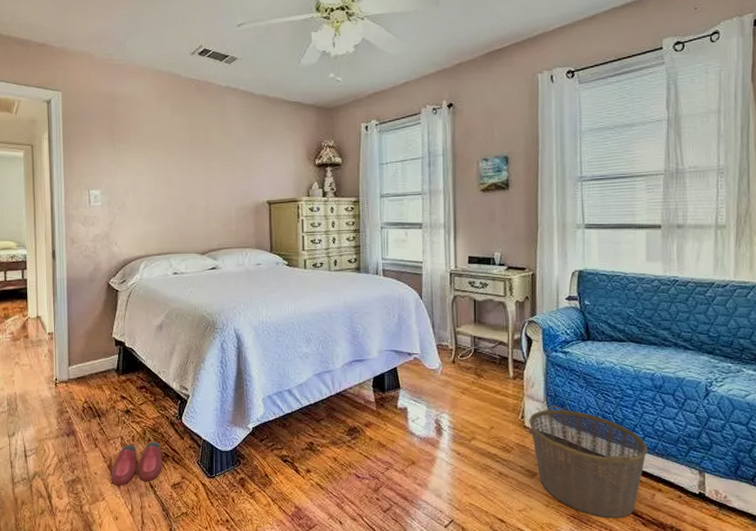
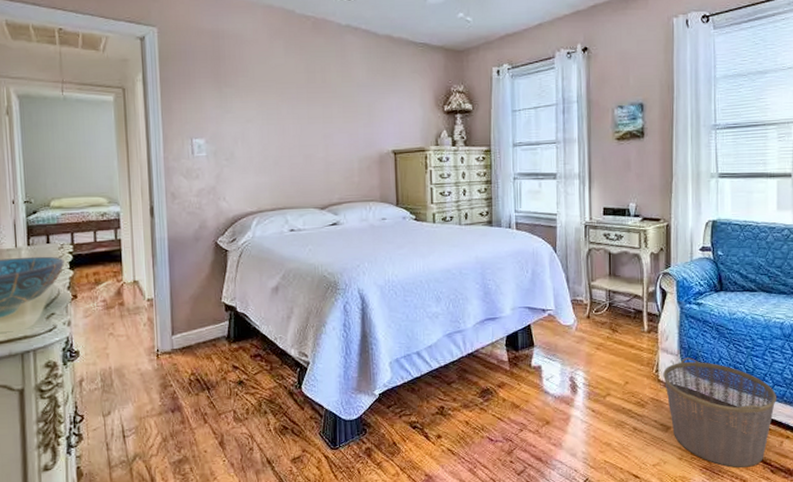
slippers: present [111,441,162,486] -> none [222,413,281,464]

